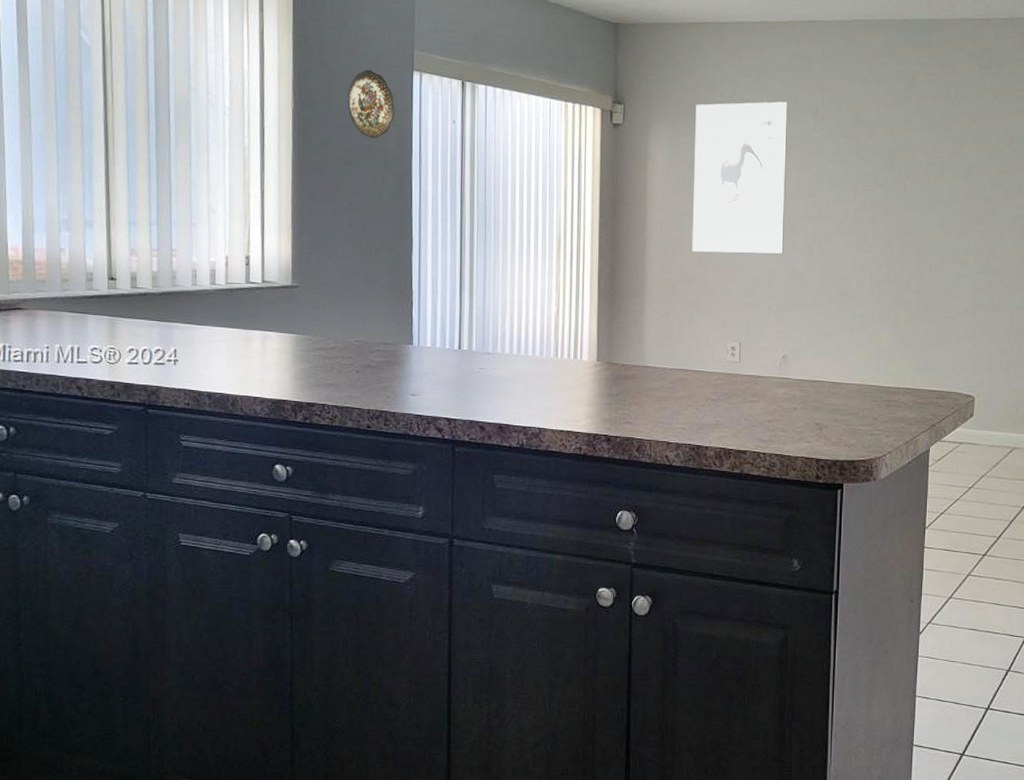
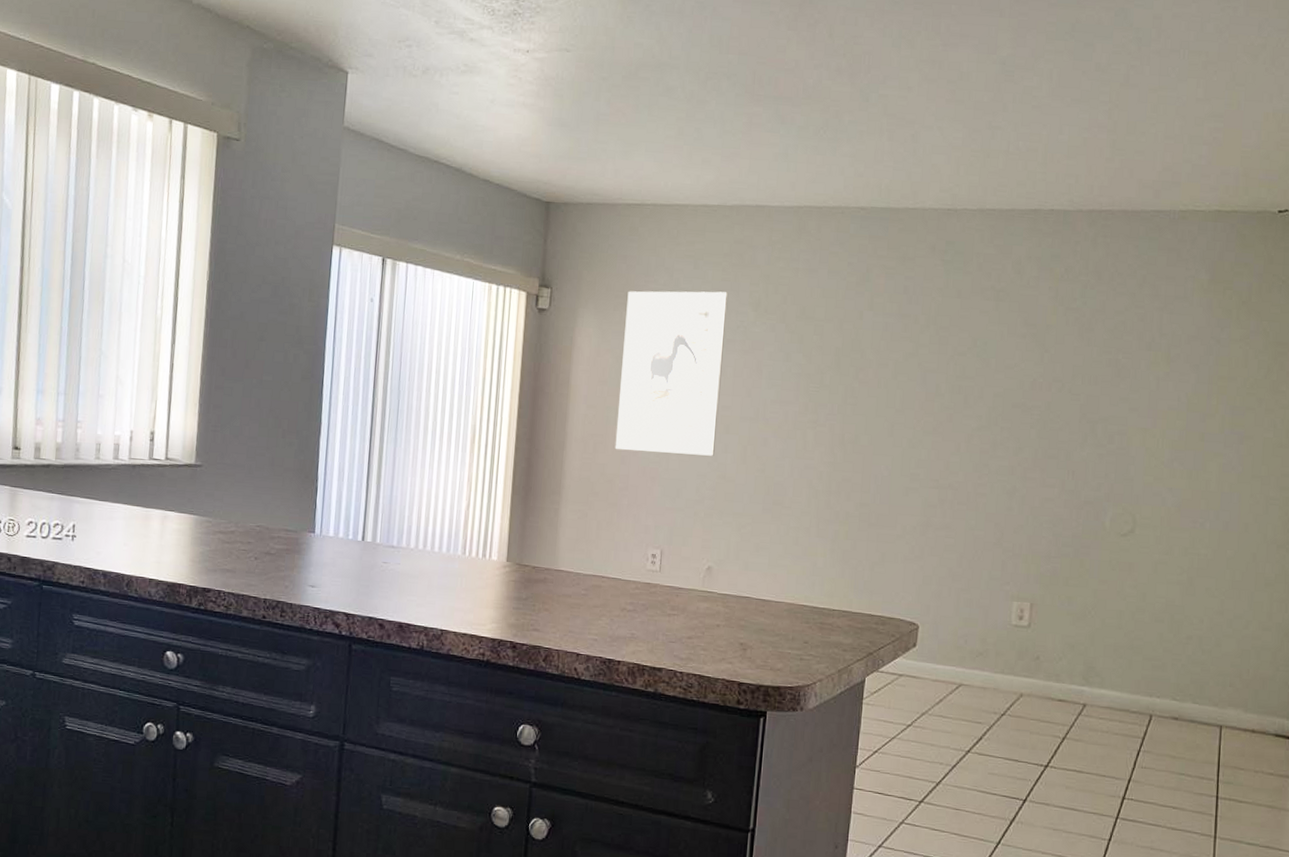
decorative plate: present [347,70,395,139] -> none [264,242,312,315]

